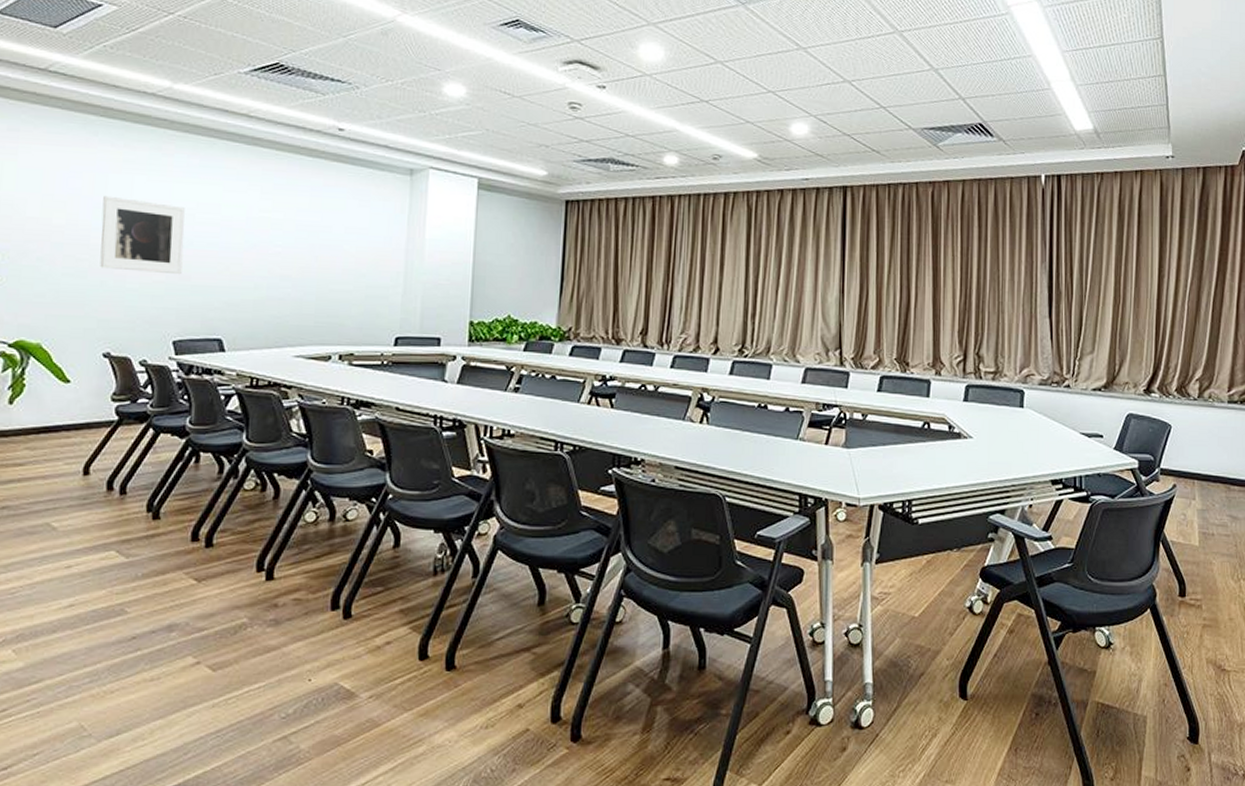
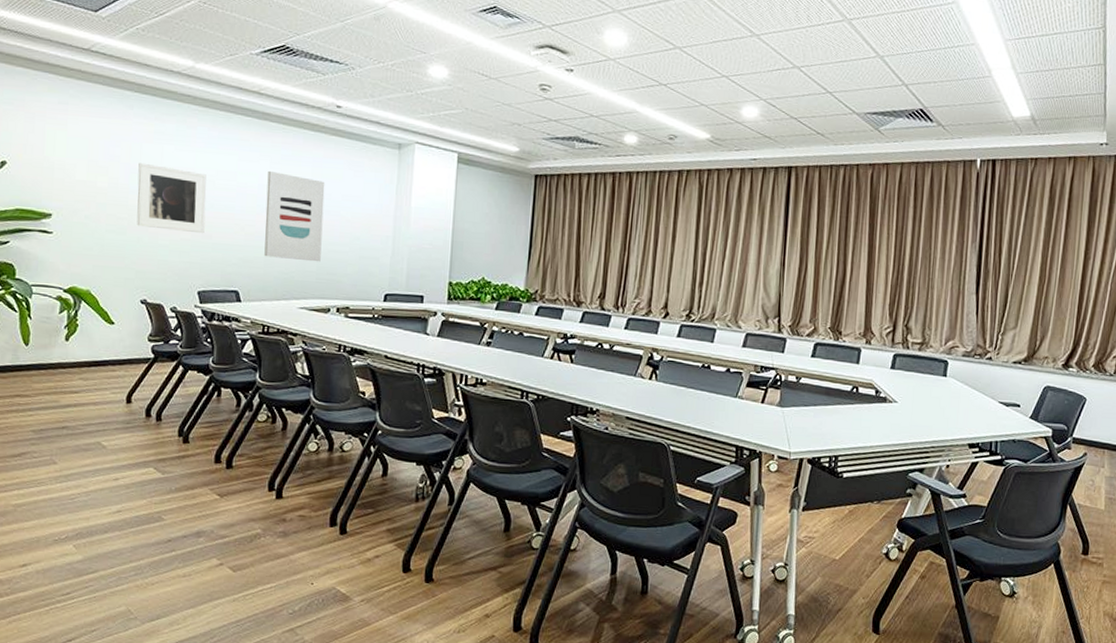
wall art: none [253,201,326,304] -> present [264,170,325,262]

